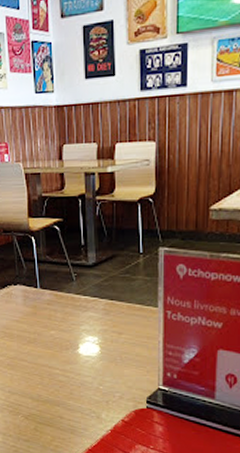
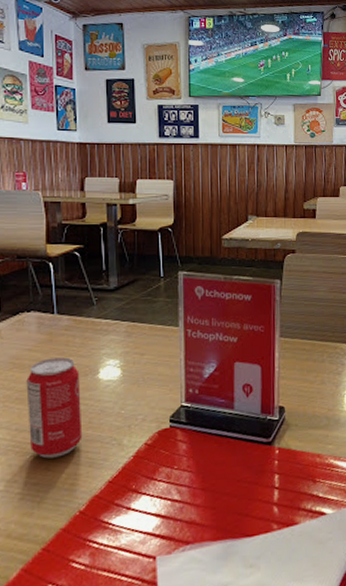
beverage can: none [16,330,65,421] -> present [26,357,83,459]

